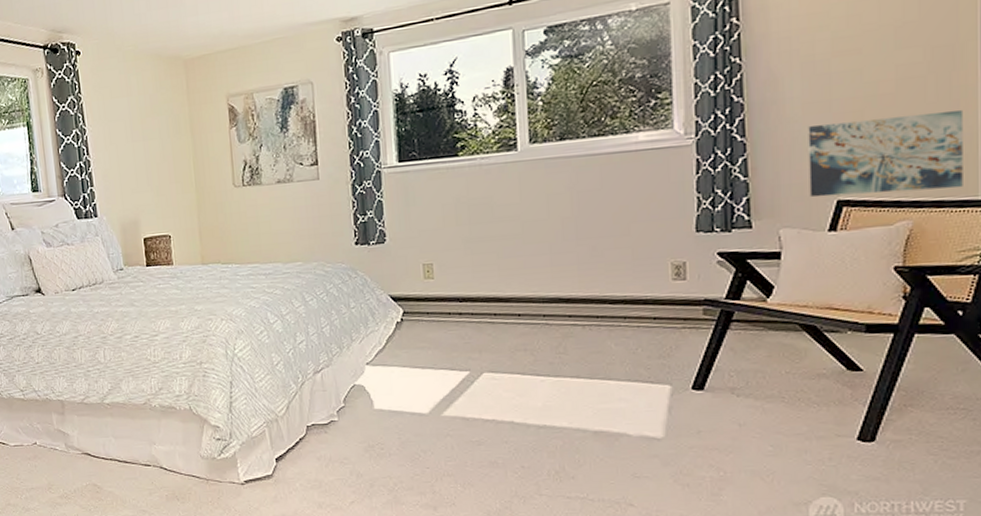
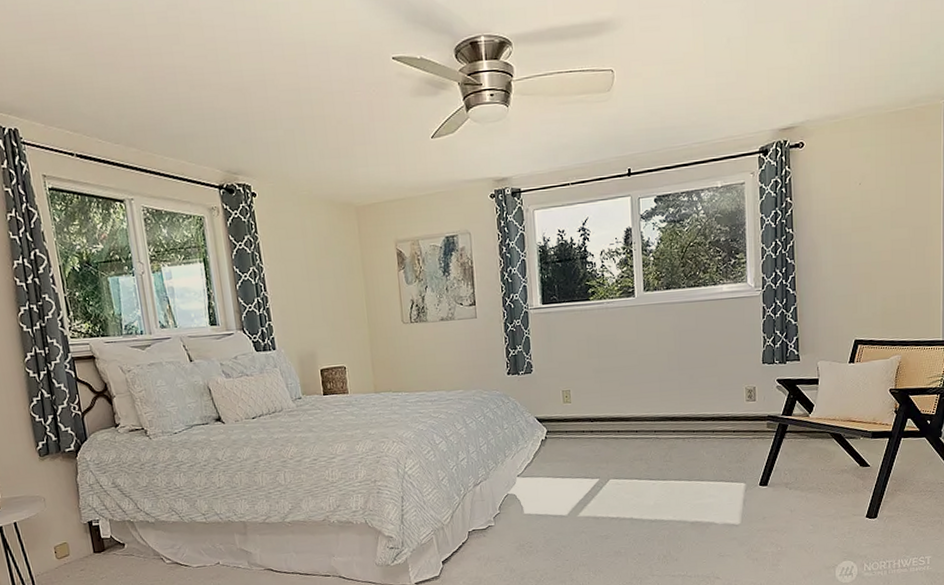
wall art: present [808,109,963,198] -> none [836,274,931,338]

